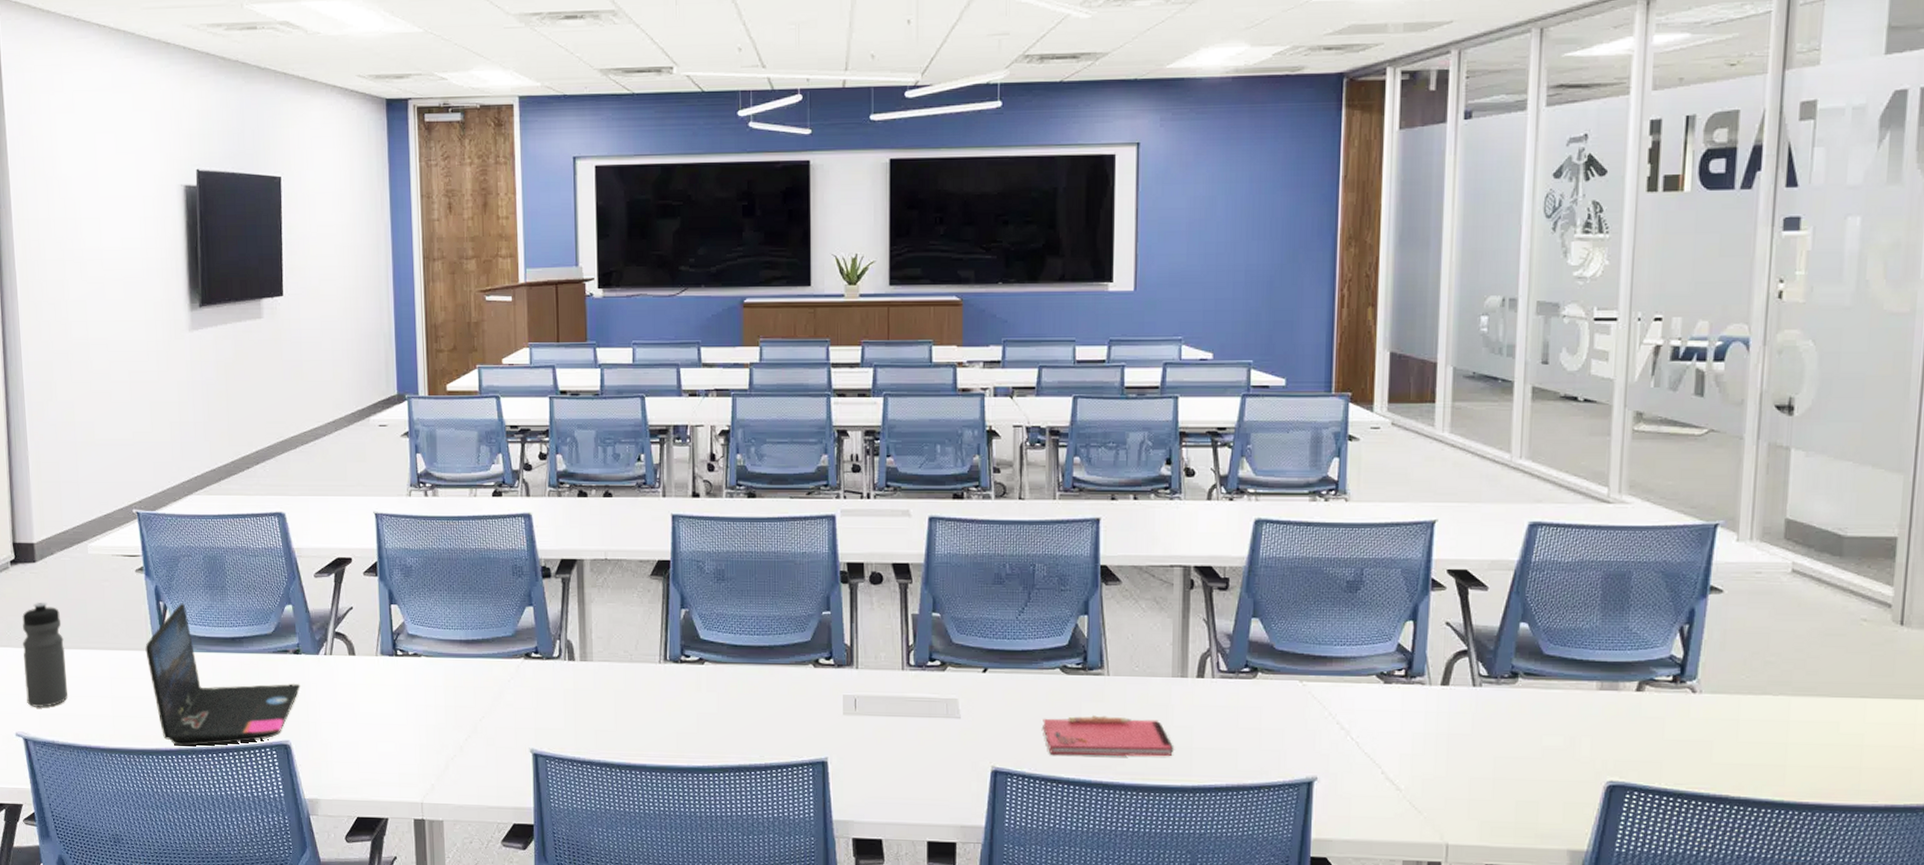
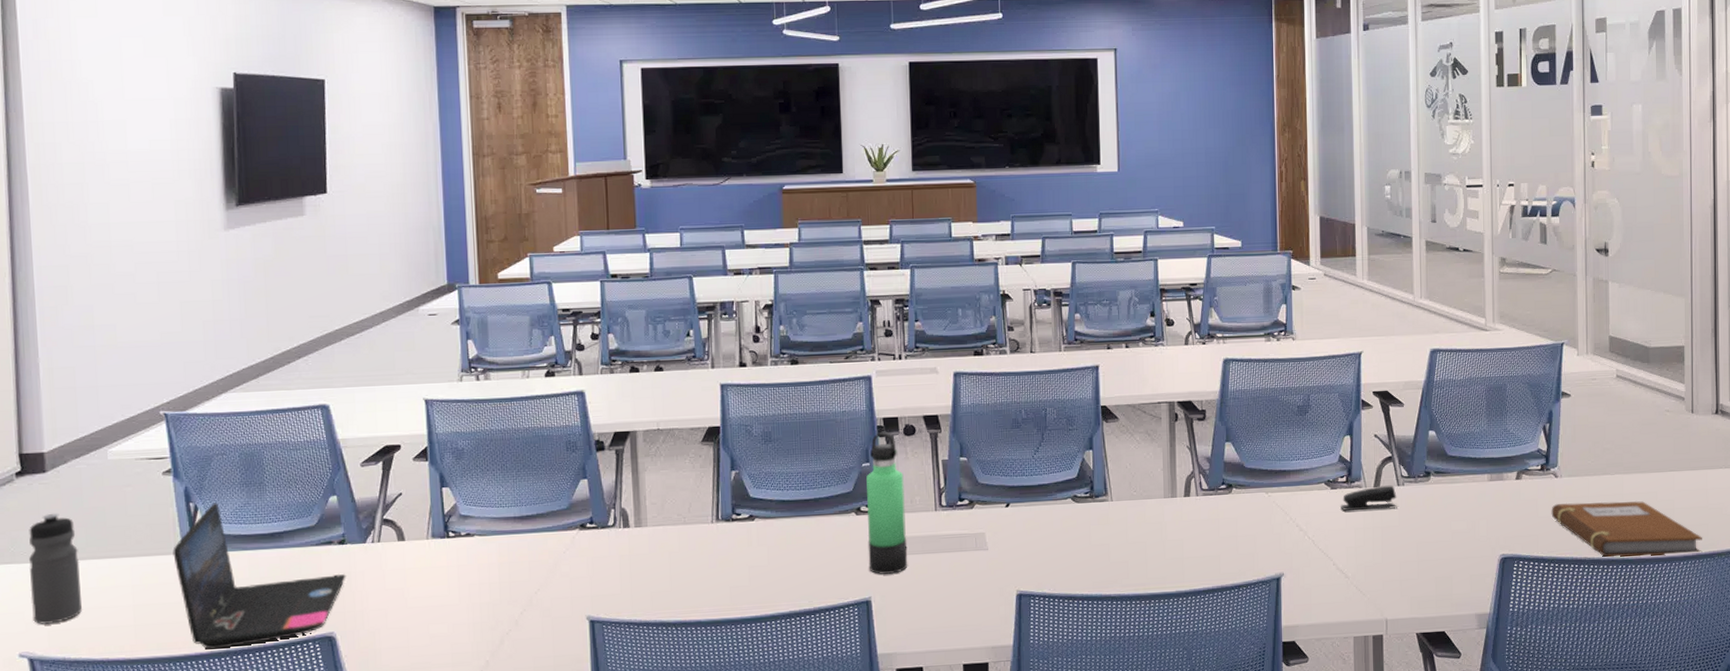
thermos bottle: none [826,577,870,735] -> present [866,431,908,574]
notebook: present [1043,715,1173,757] -> none [1059,536,1168,575]
stapler: none [1395,684,1472,713] -> present [1341,485,1398,511]
notebook: none [1682,725,1902,805] -> present [1551,500,1702,558]

